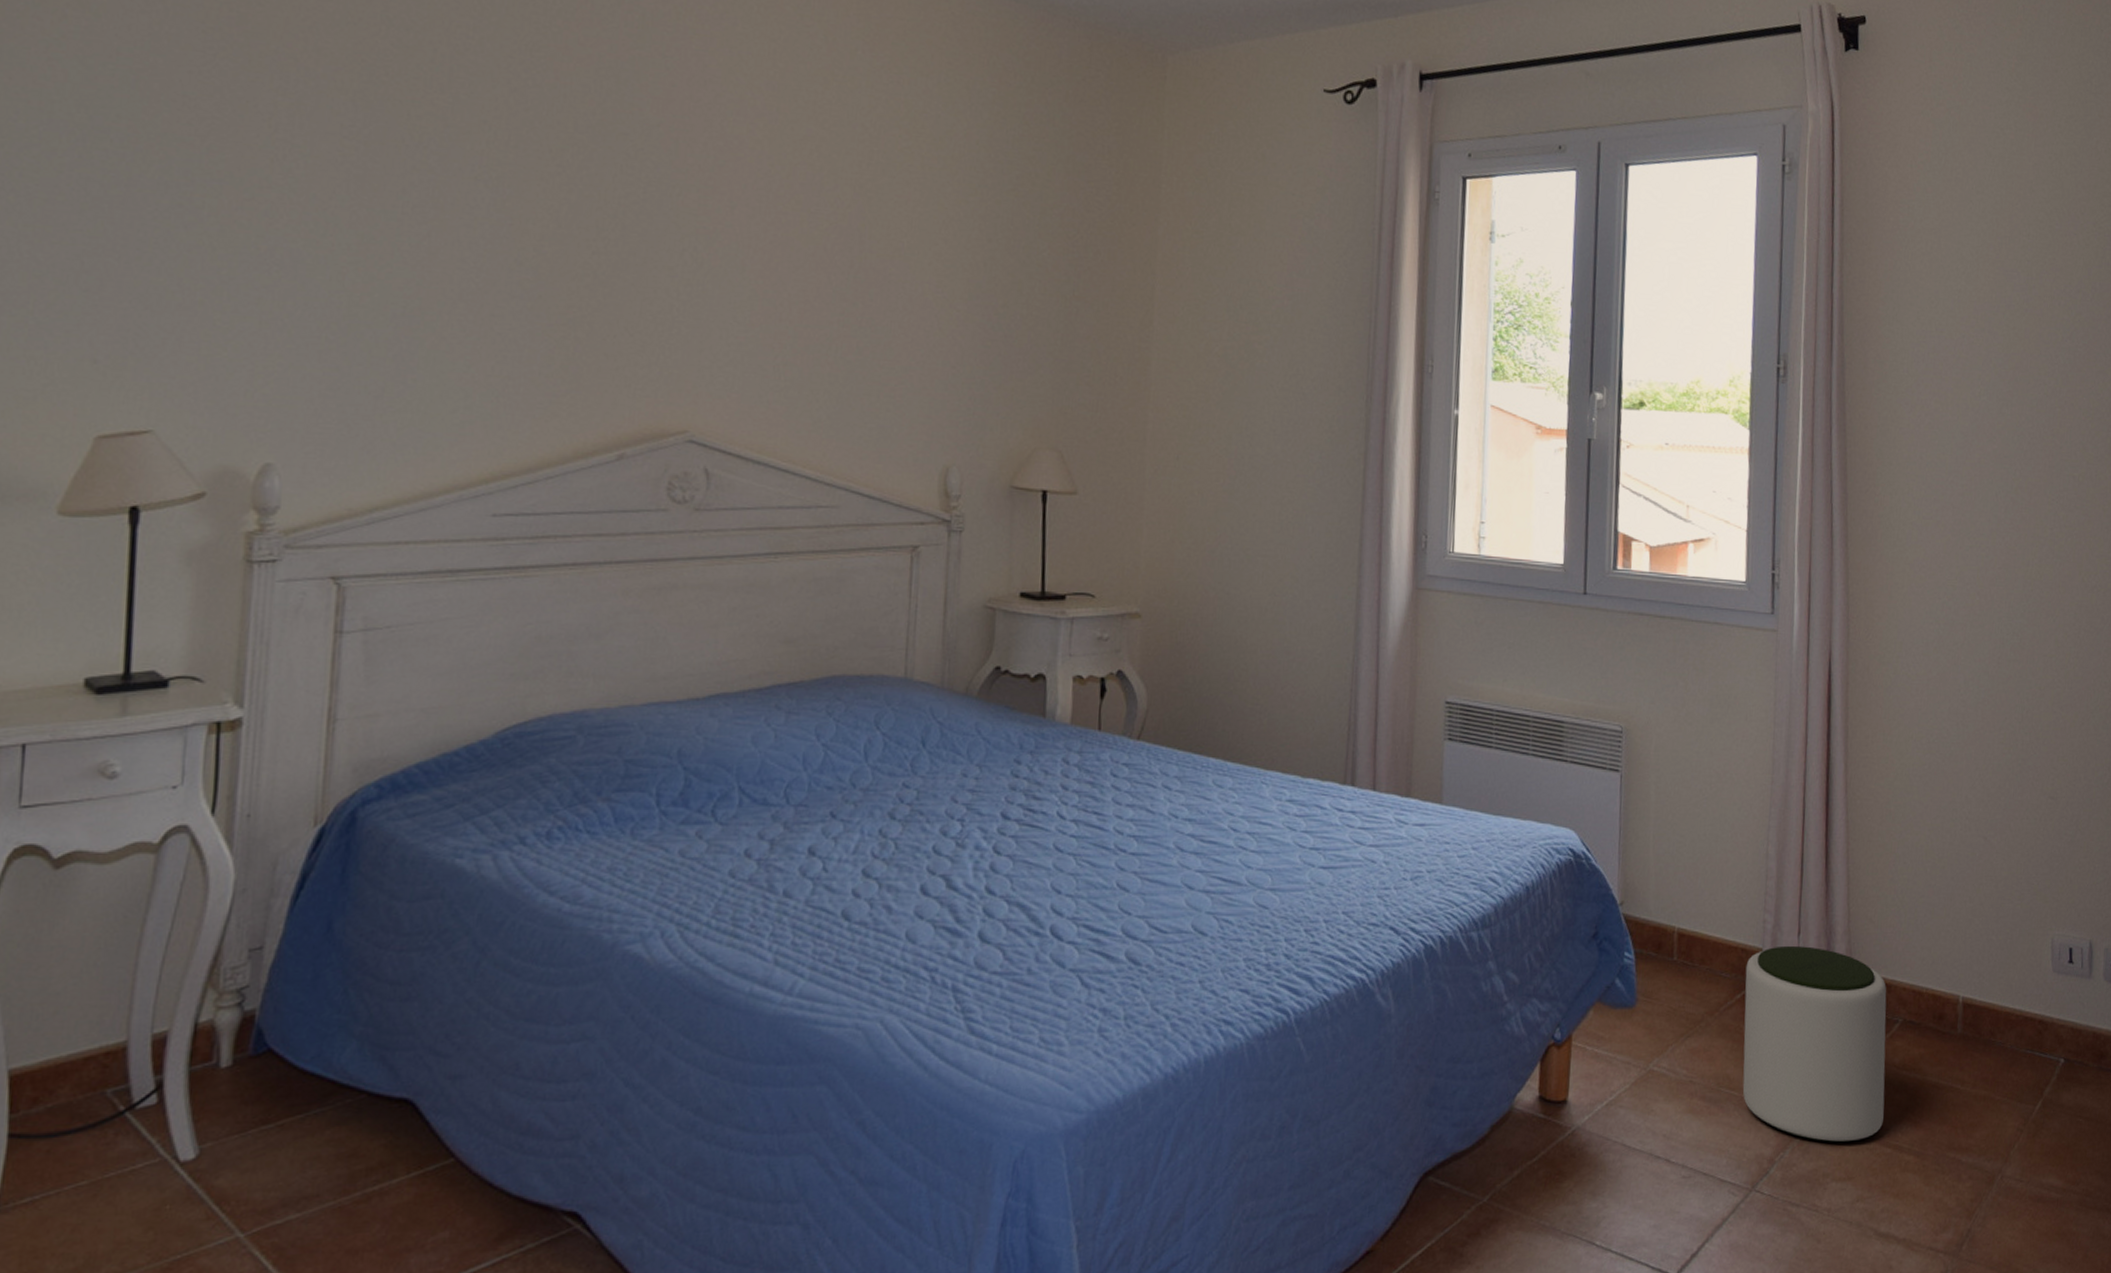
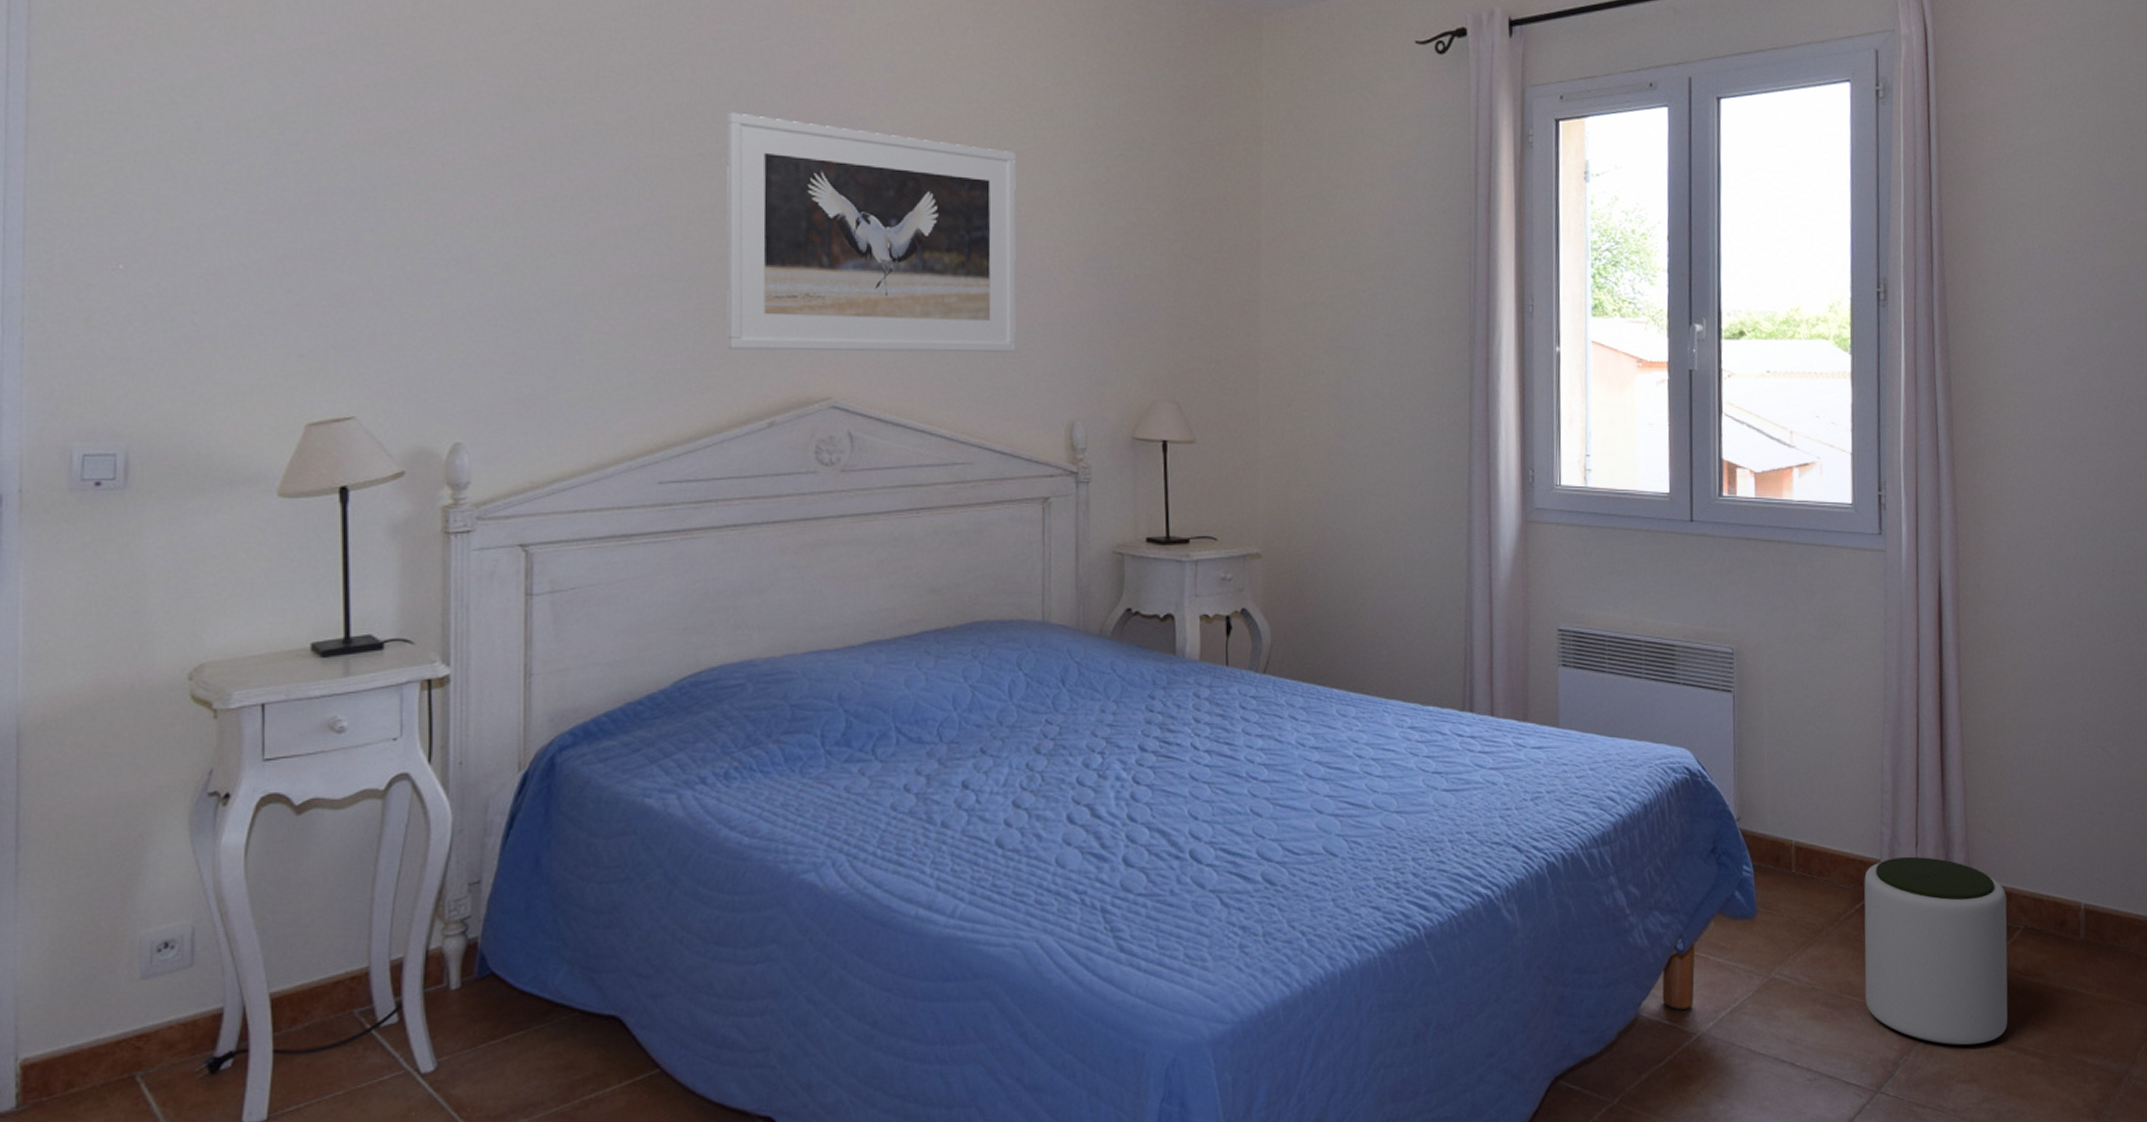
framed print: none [576,122,902,391] -> present [726,112,1017,352]

